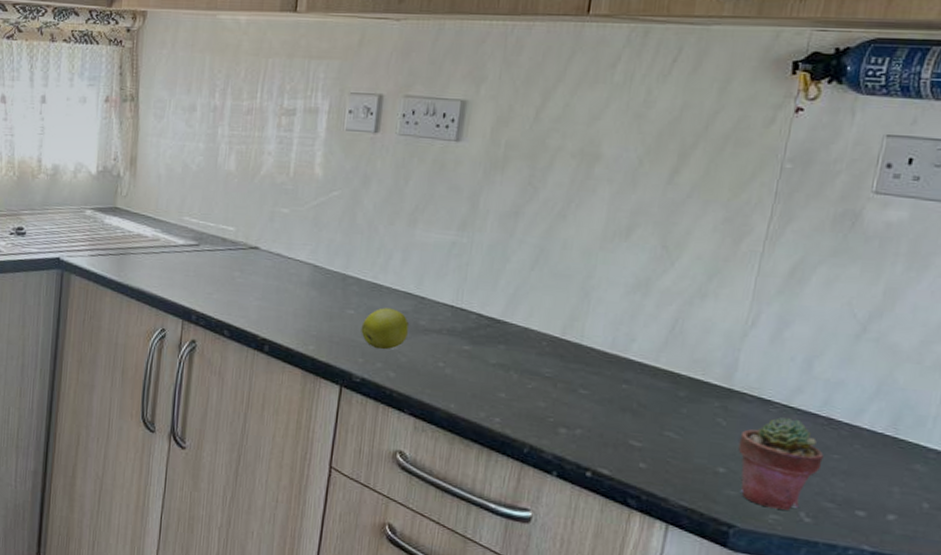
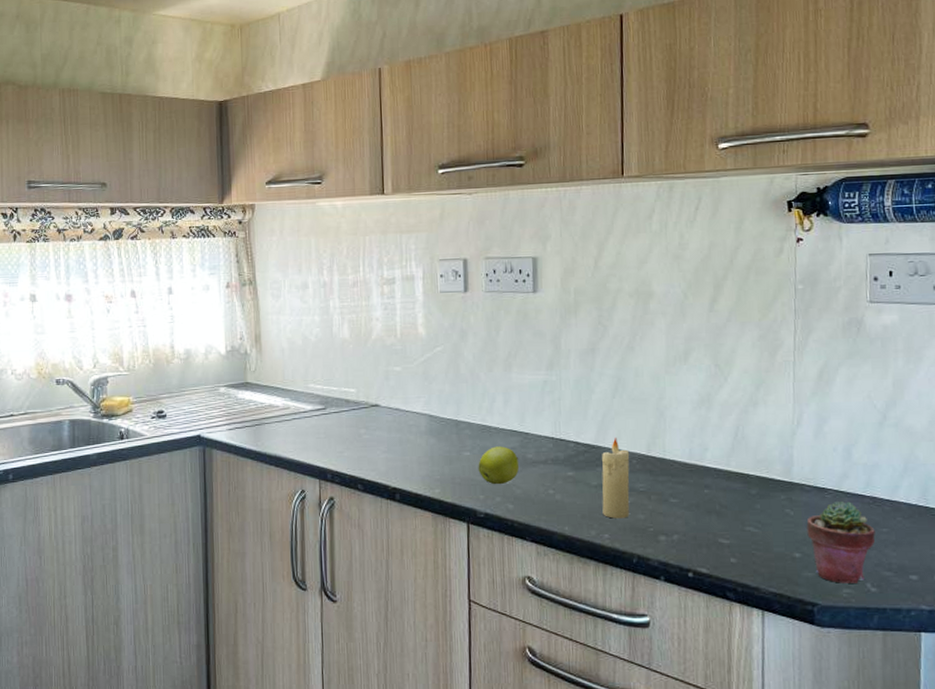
candle: none [497,314,541,404] -> present [601,438,630,519]

